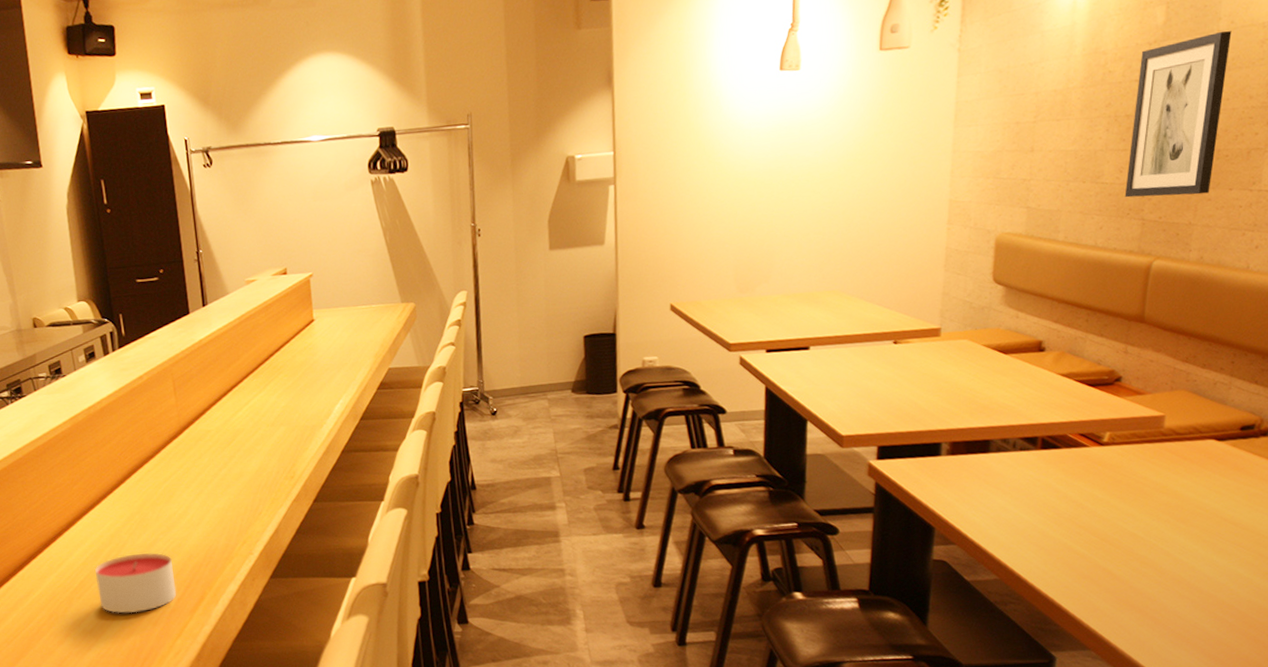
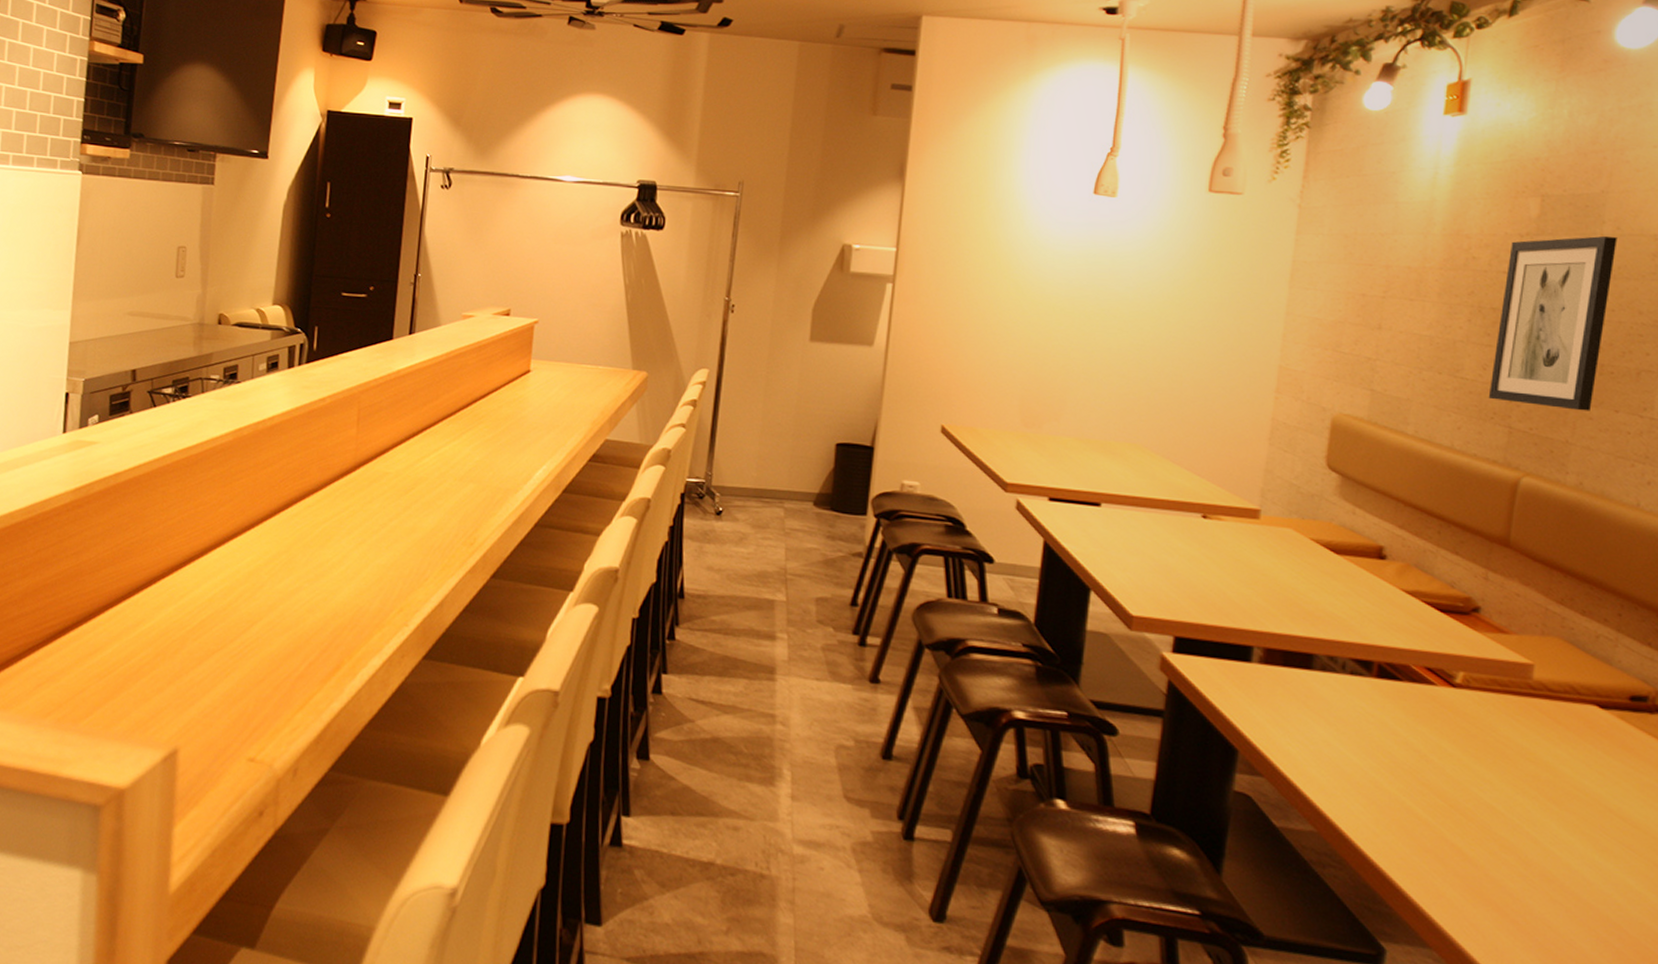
candle: present [95,552,177,614] -> none [218,599,314,671]

